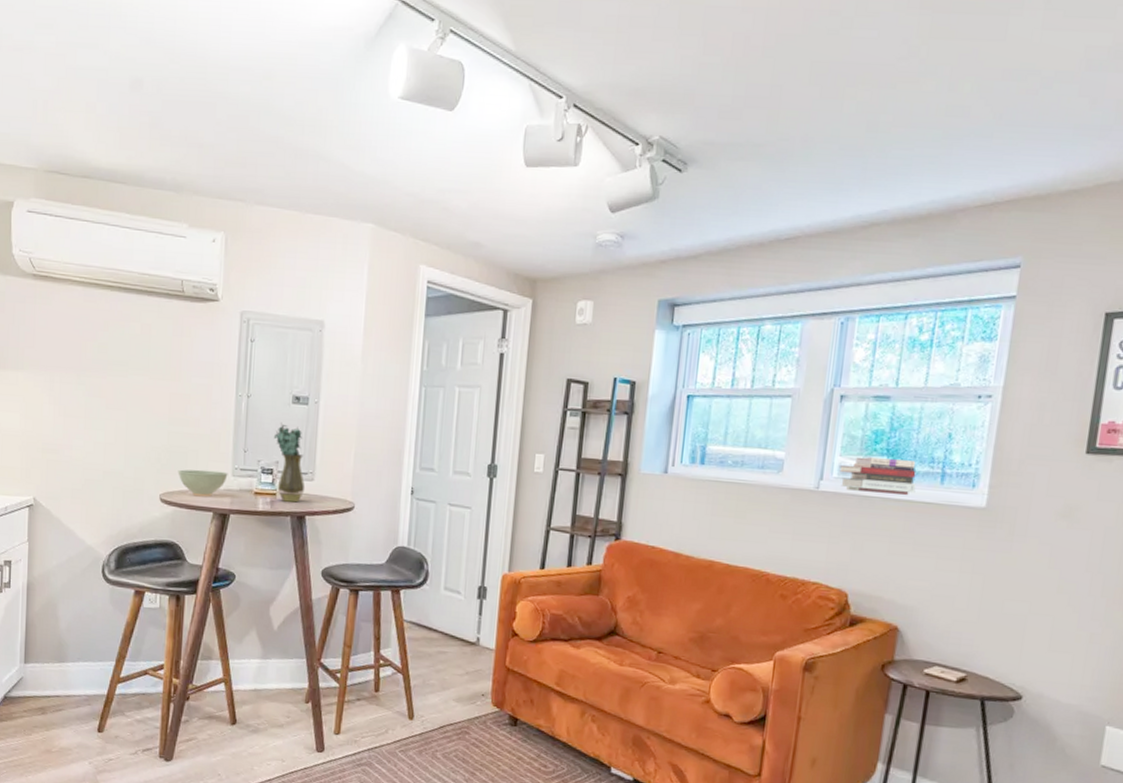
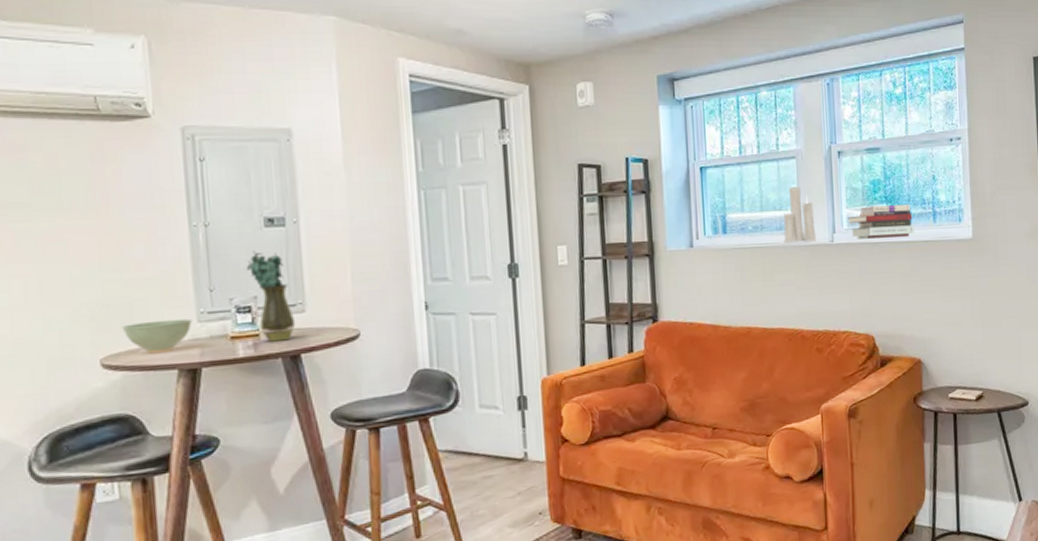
candle: none [764,424,803,486] -> present [783,184,816,243]

